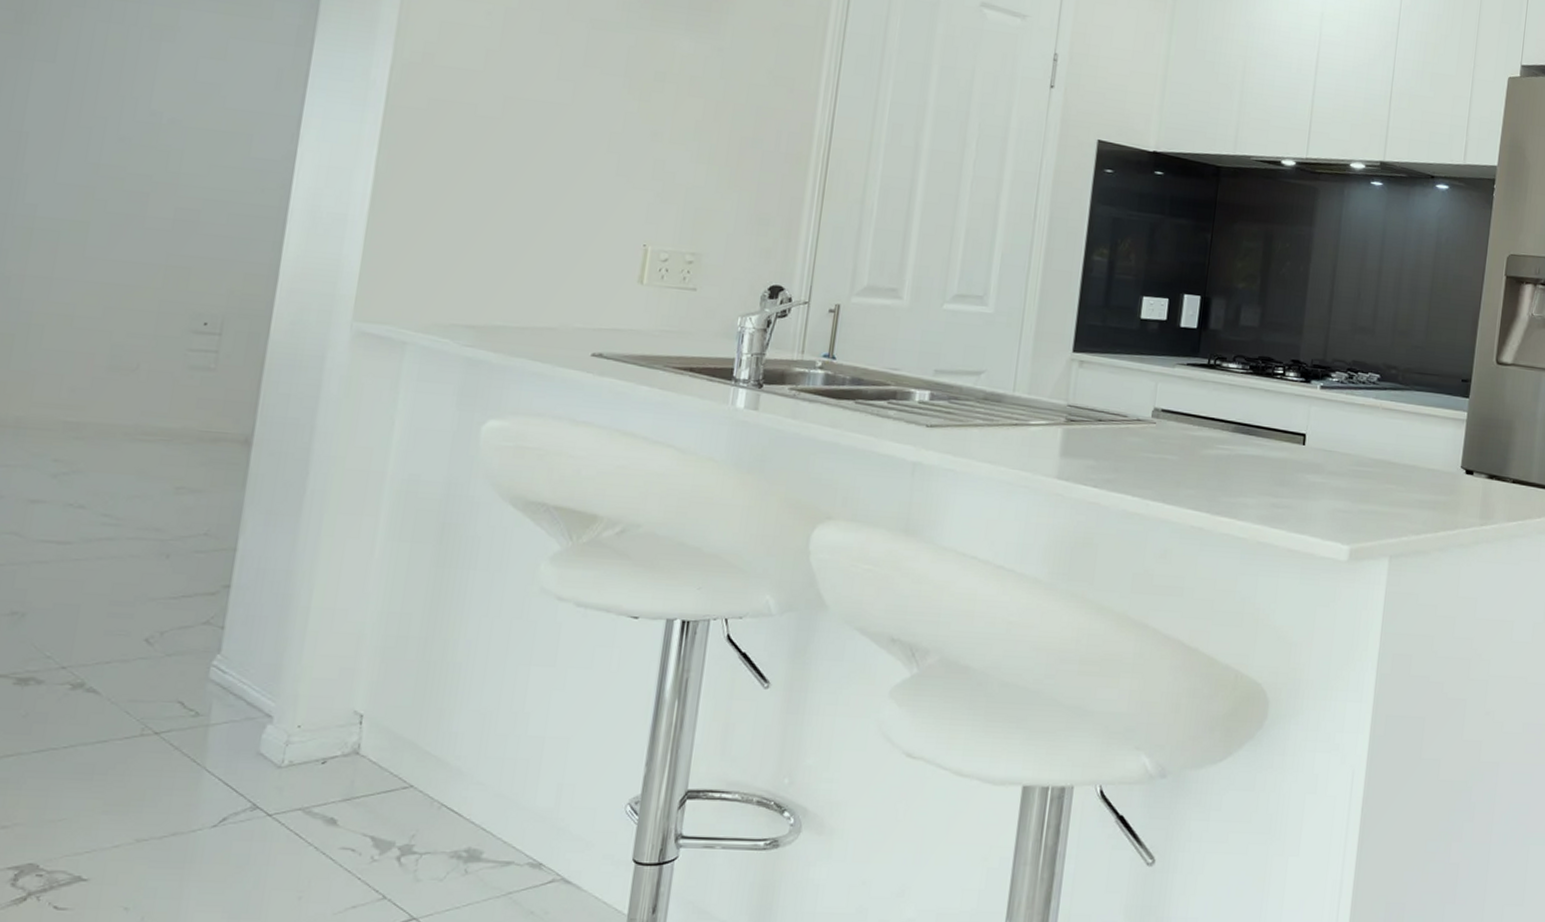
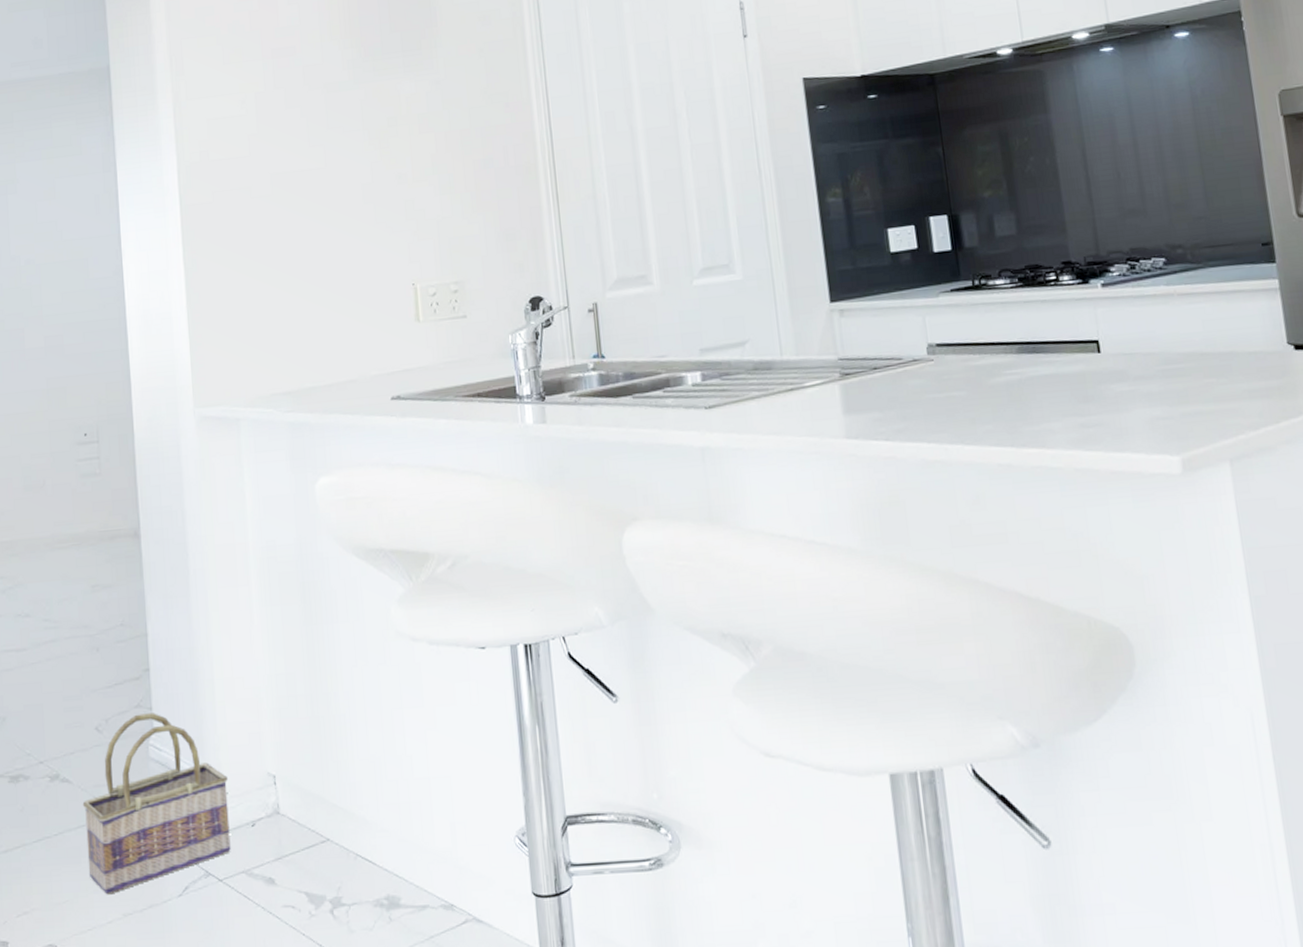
basket: none [100,631,304,818] -> present [82,713,231,895]

